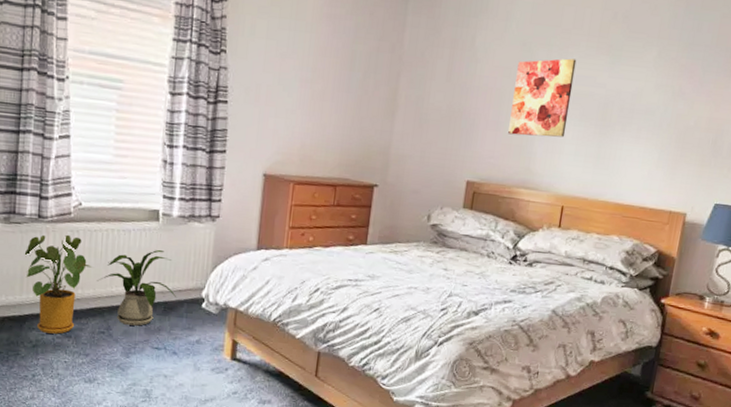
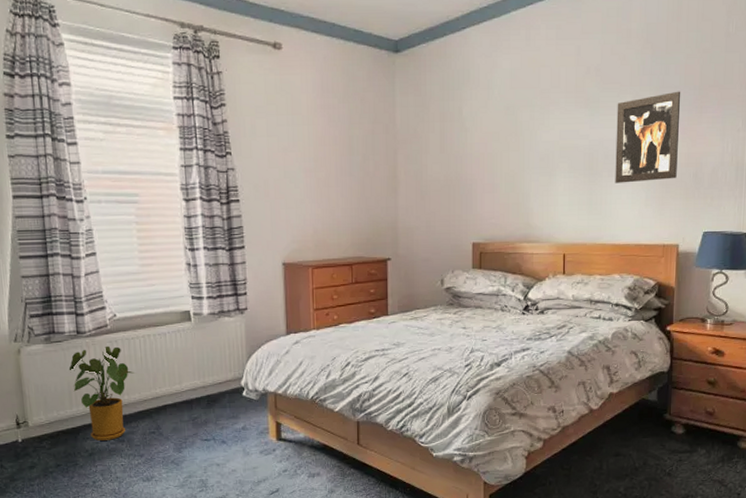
house plant: present [96,250,176,326] -> none [140,348,217,422]
wall art: present [508,58,577,138] -> none [505,116,558,194]
wall art: none [627,50,712,143] -> present [615,91,681,183]

